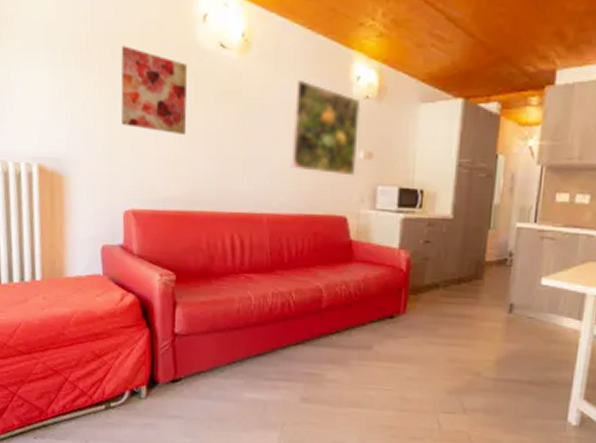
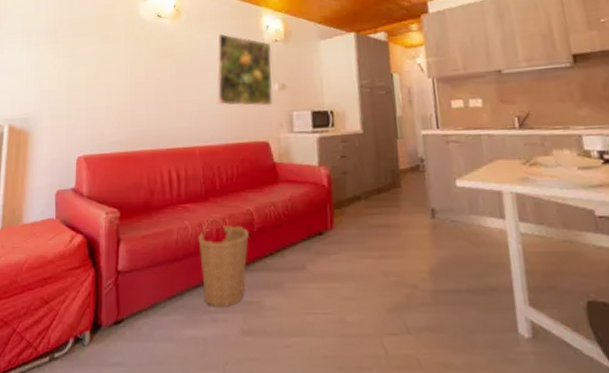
wall art: present [121,46,188,136] -> none [79,25,132,88]
basket: none [261,291,316,377] -> present [198,218,249,309]

